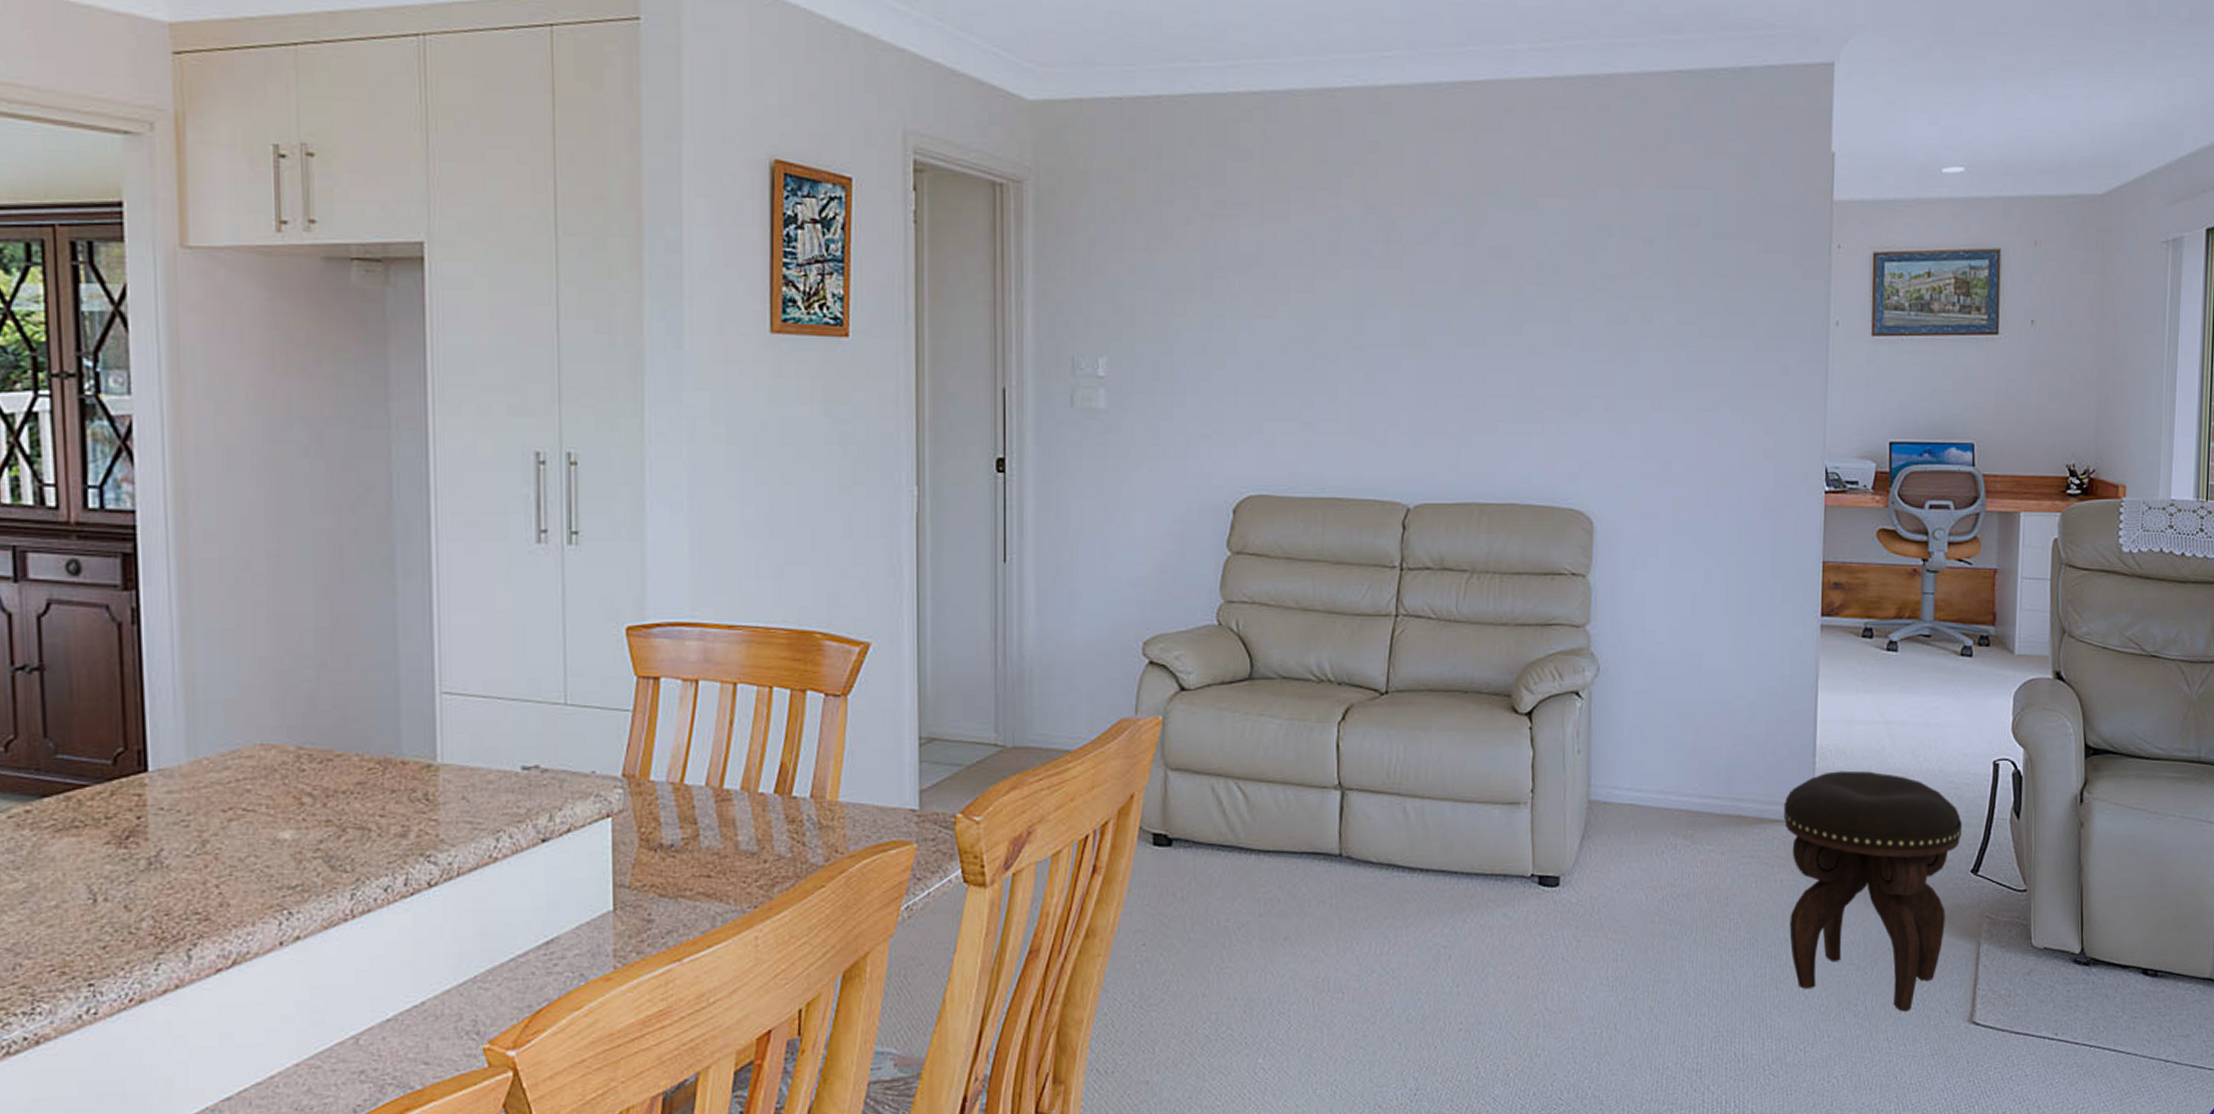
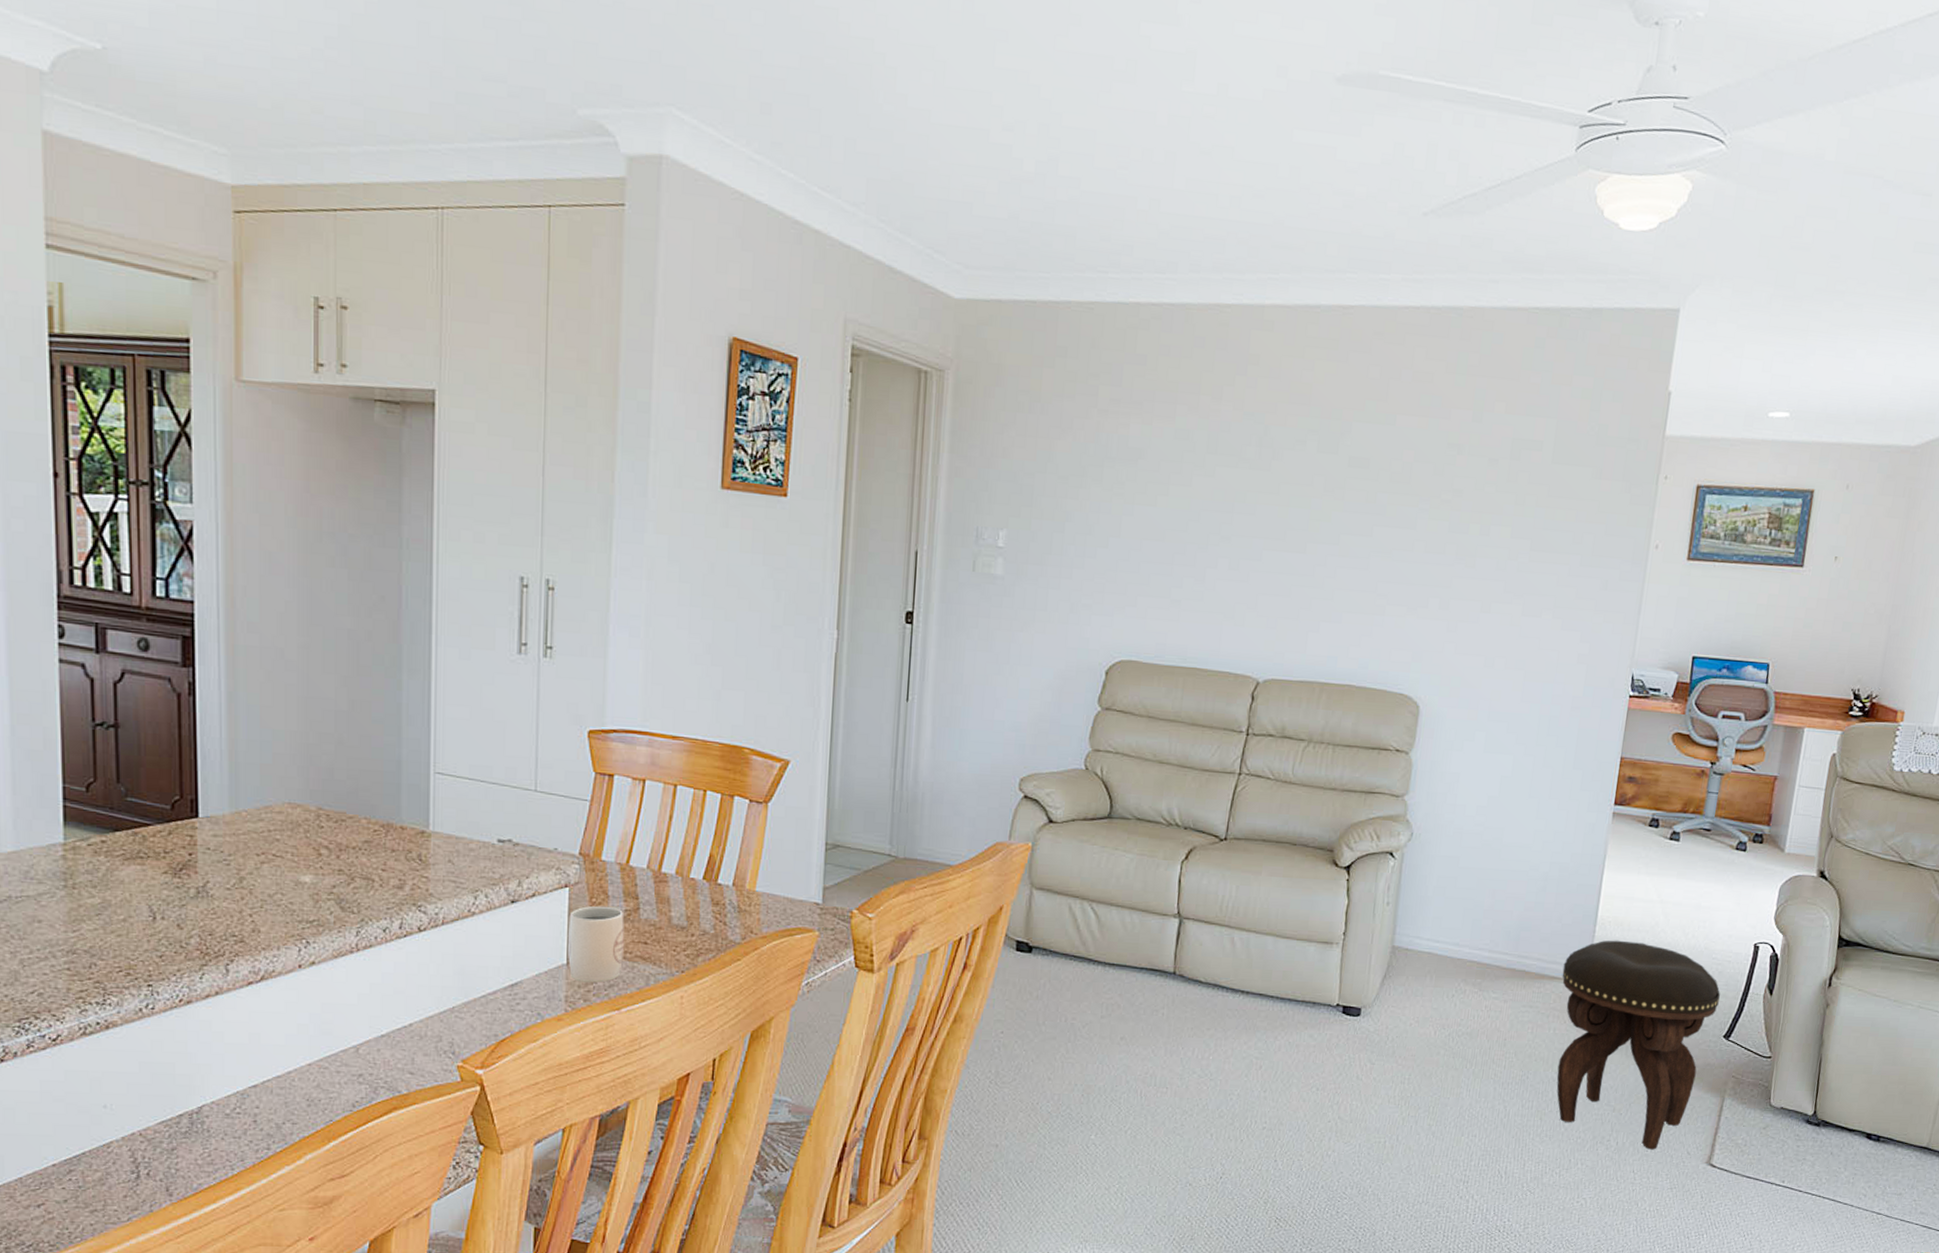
mug: none [612,835,684,931] -> present [567,905,625,983]

